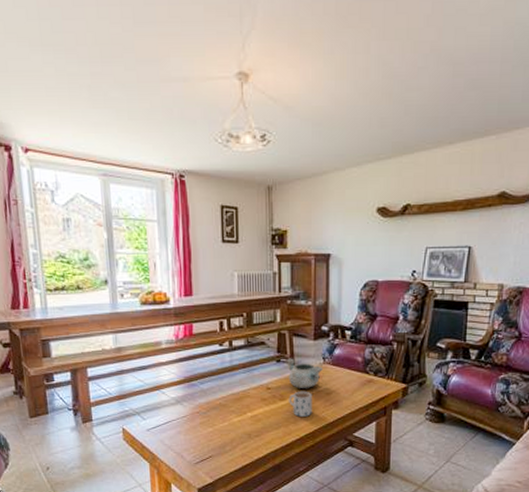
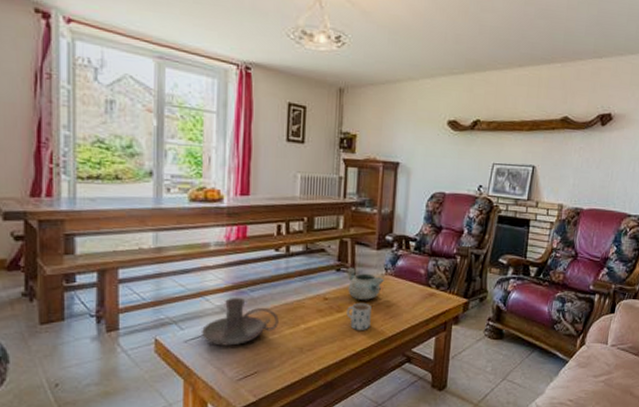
candle holder: none [161,389,227,433] -> present [202,297,279,346]

